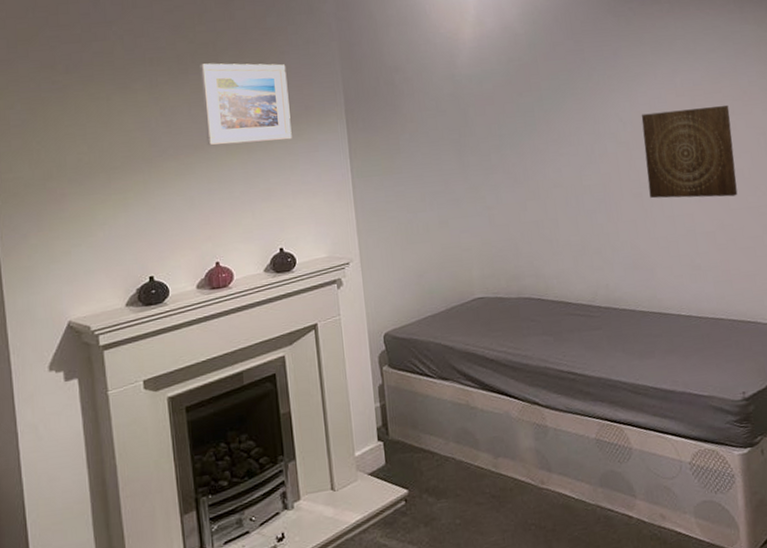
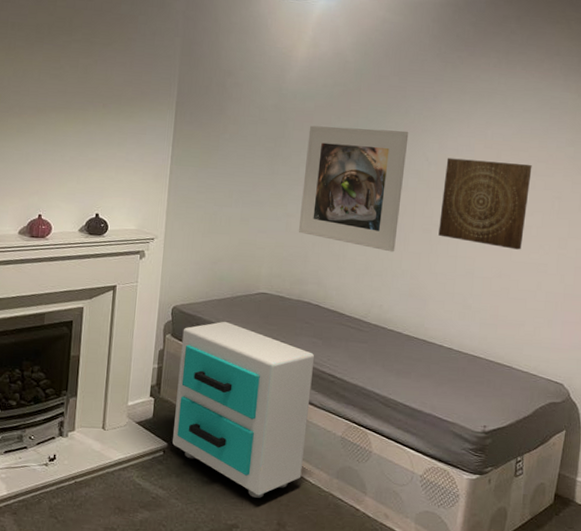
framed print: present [200,63,292,146] -> none [49,36,131,119]
nightstand: none [400,337,562,530] -> present [172,321,315,498]
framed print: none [492,94,609,226] -> present [298,125,409,252]

